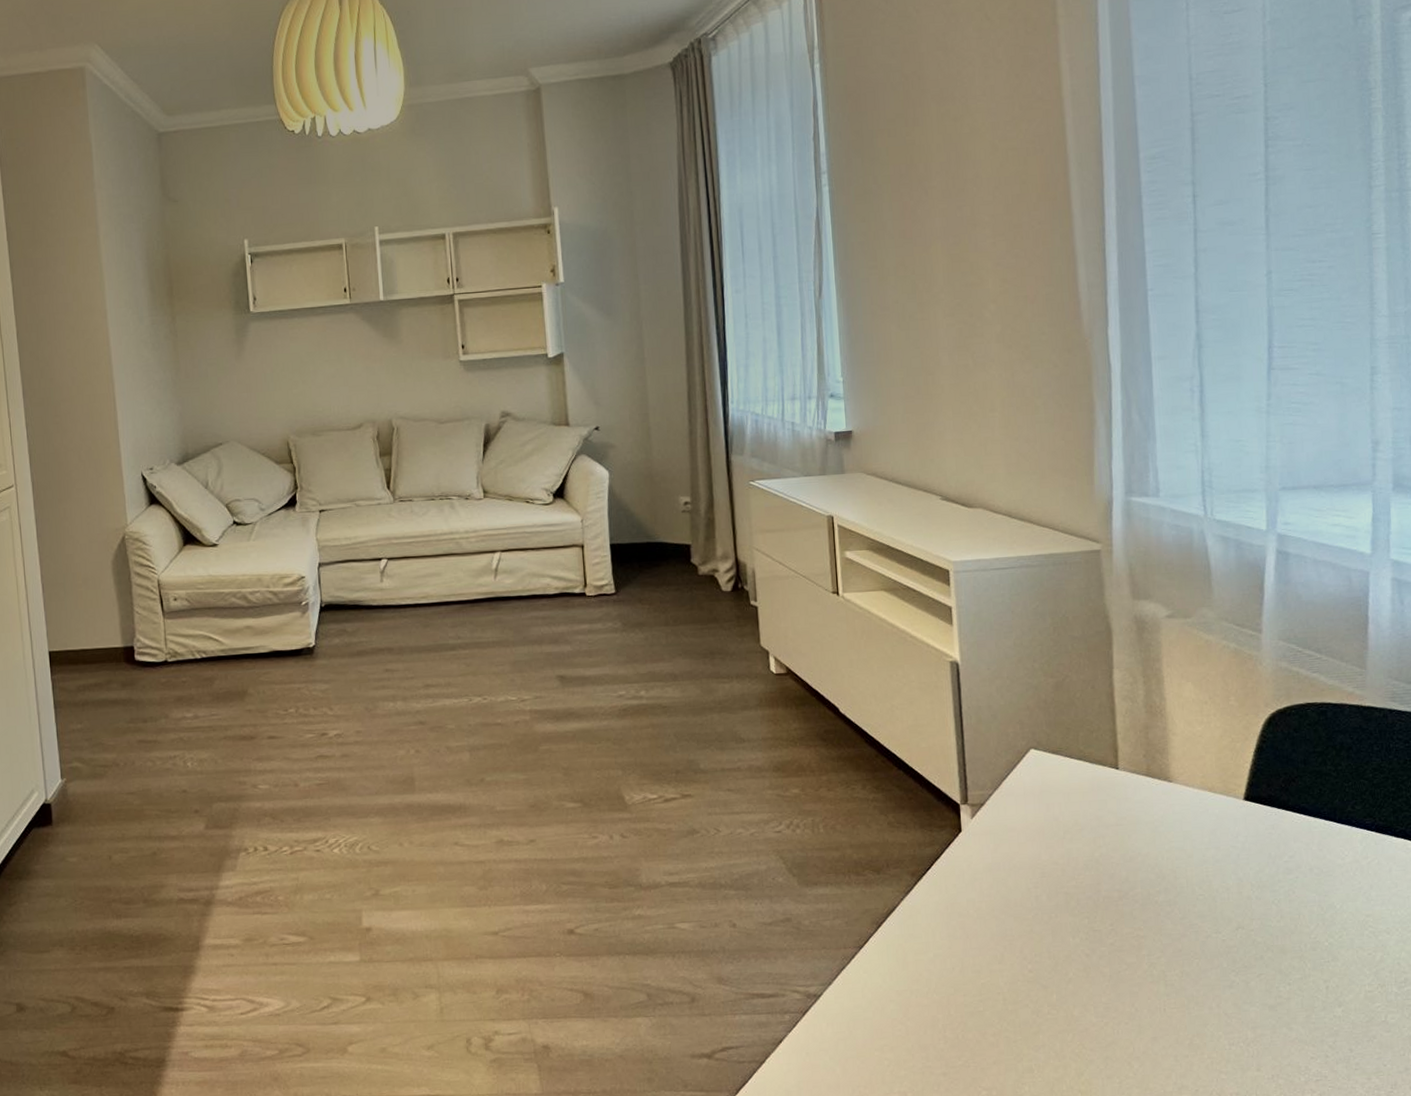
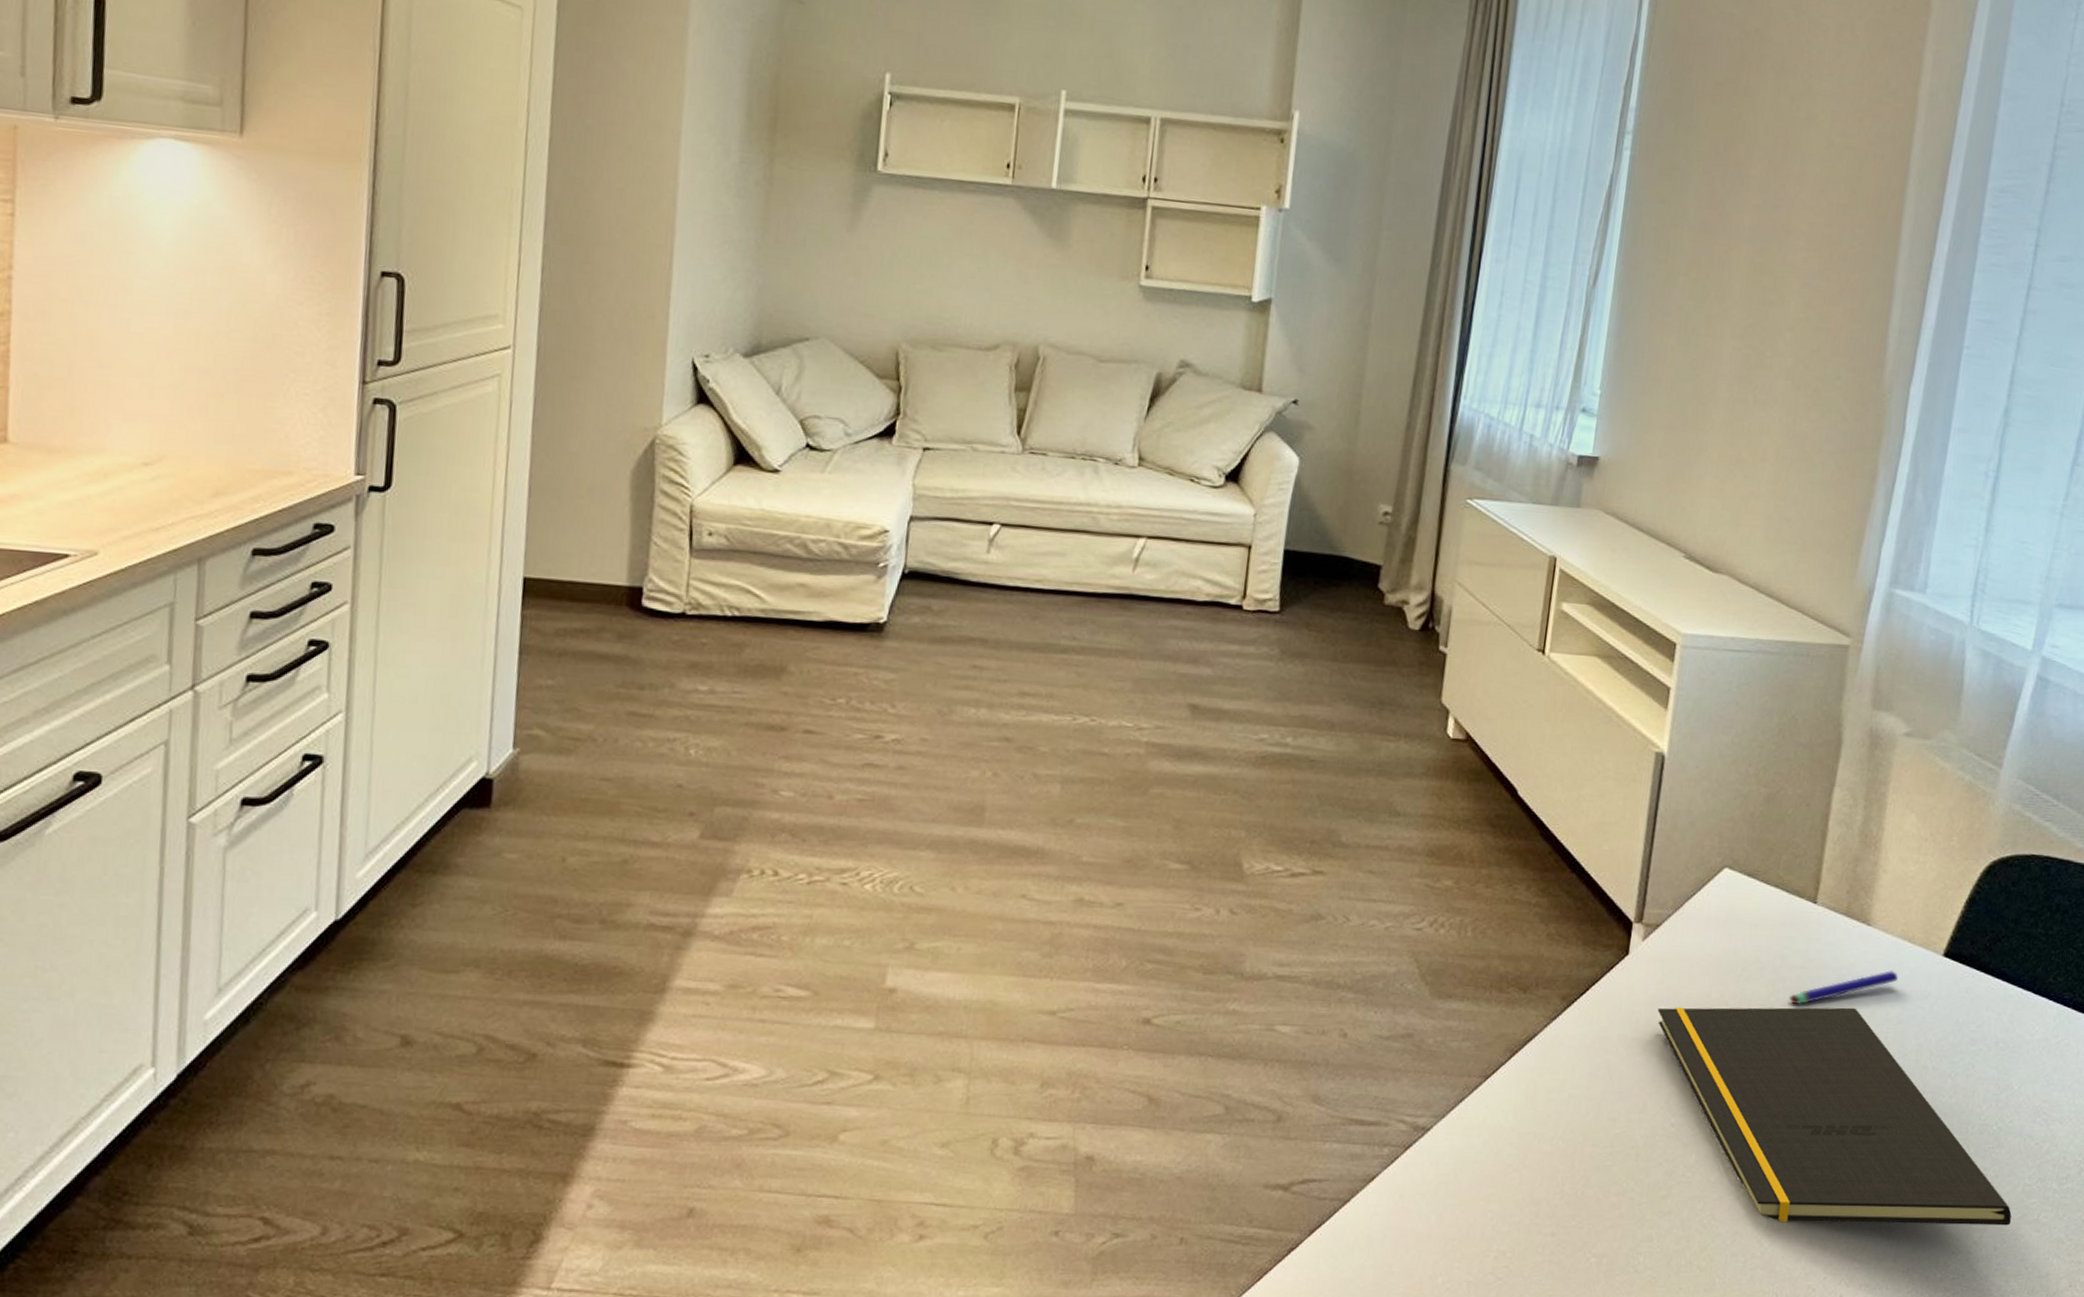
notepad: none [997,853,1361,1045] -> present [1657,1007,2012,1226]
pen: none [1111,818,1206,857] -> present [1789,971,1898,1005]

